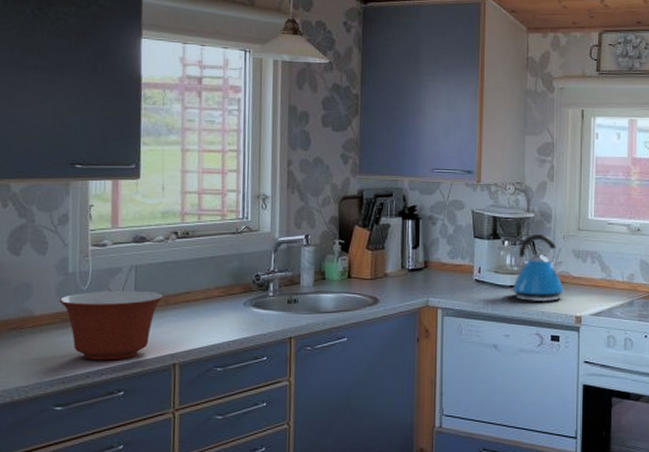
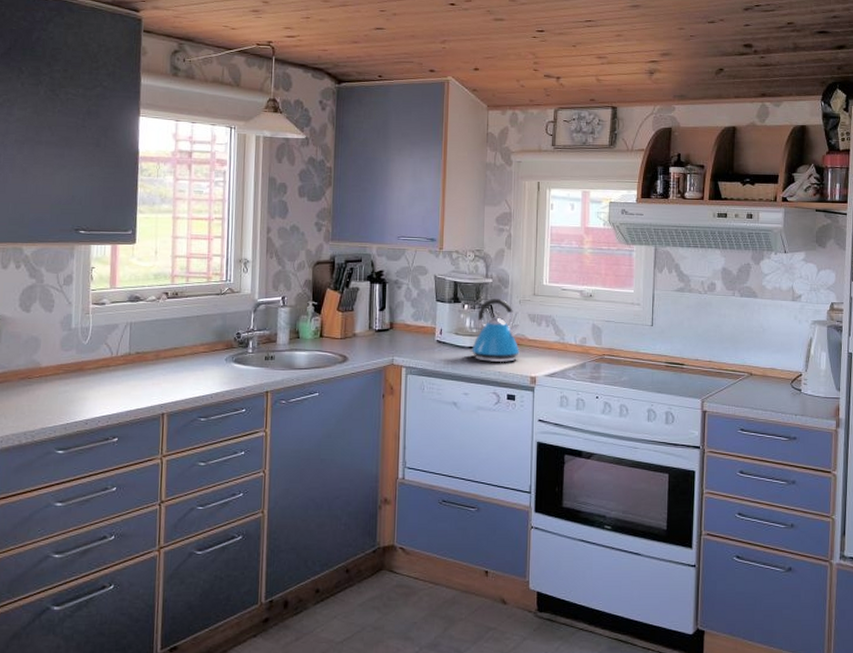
mixing bowl: present [58,290,164,361] -> none [62,345,155,409]

